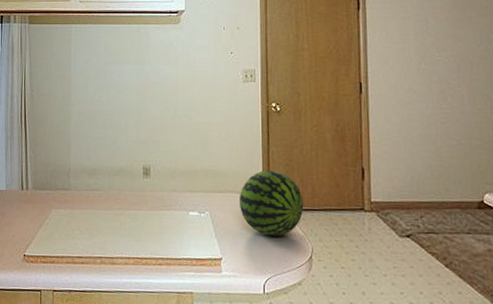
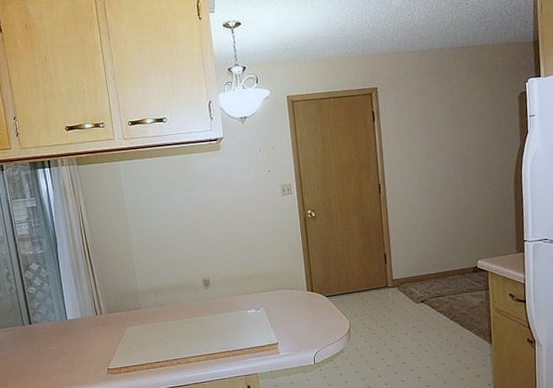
fruit: present [240,170,304,236] -> none [288,266,341,319]

